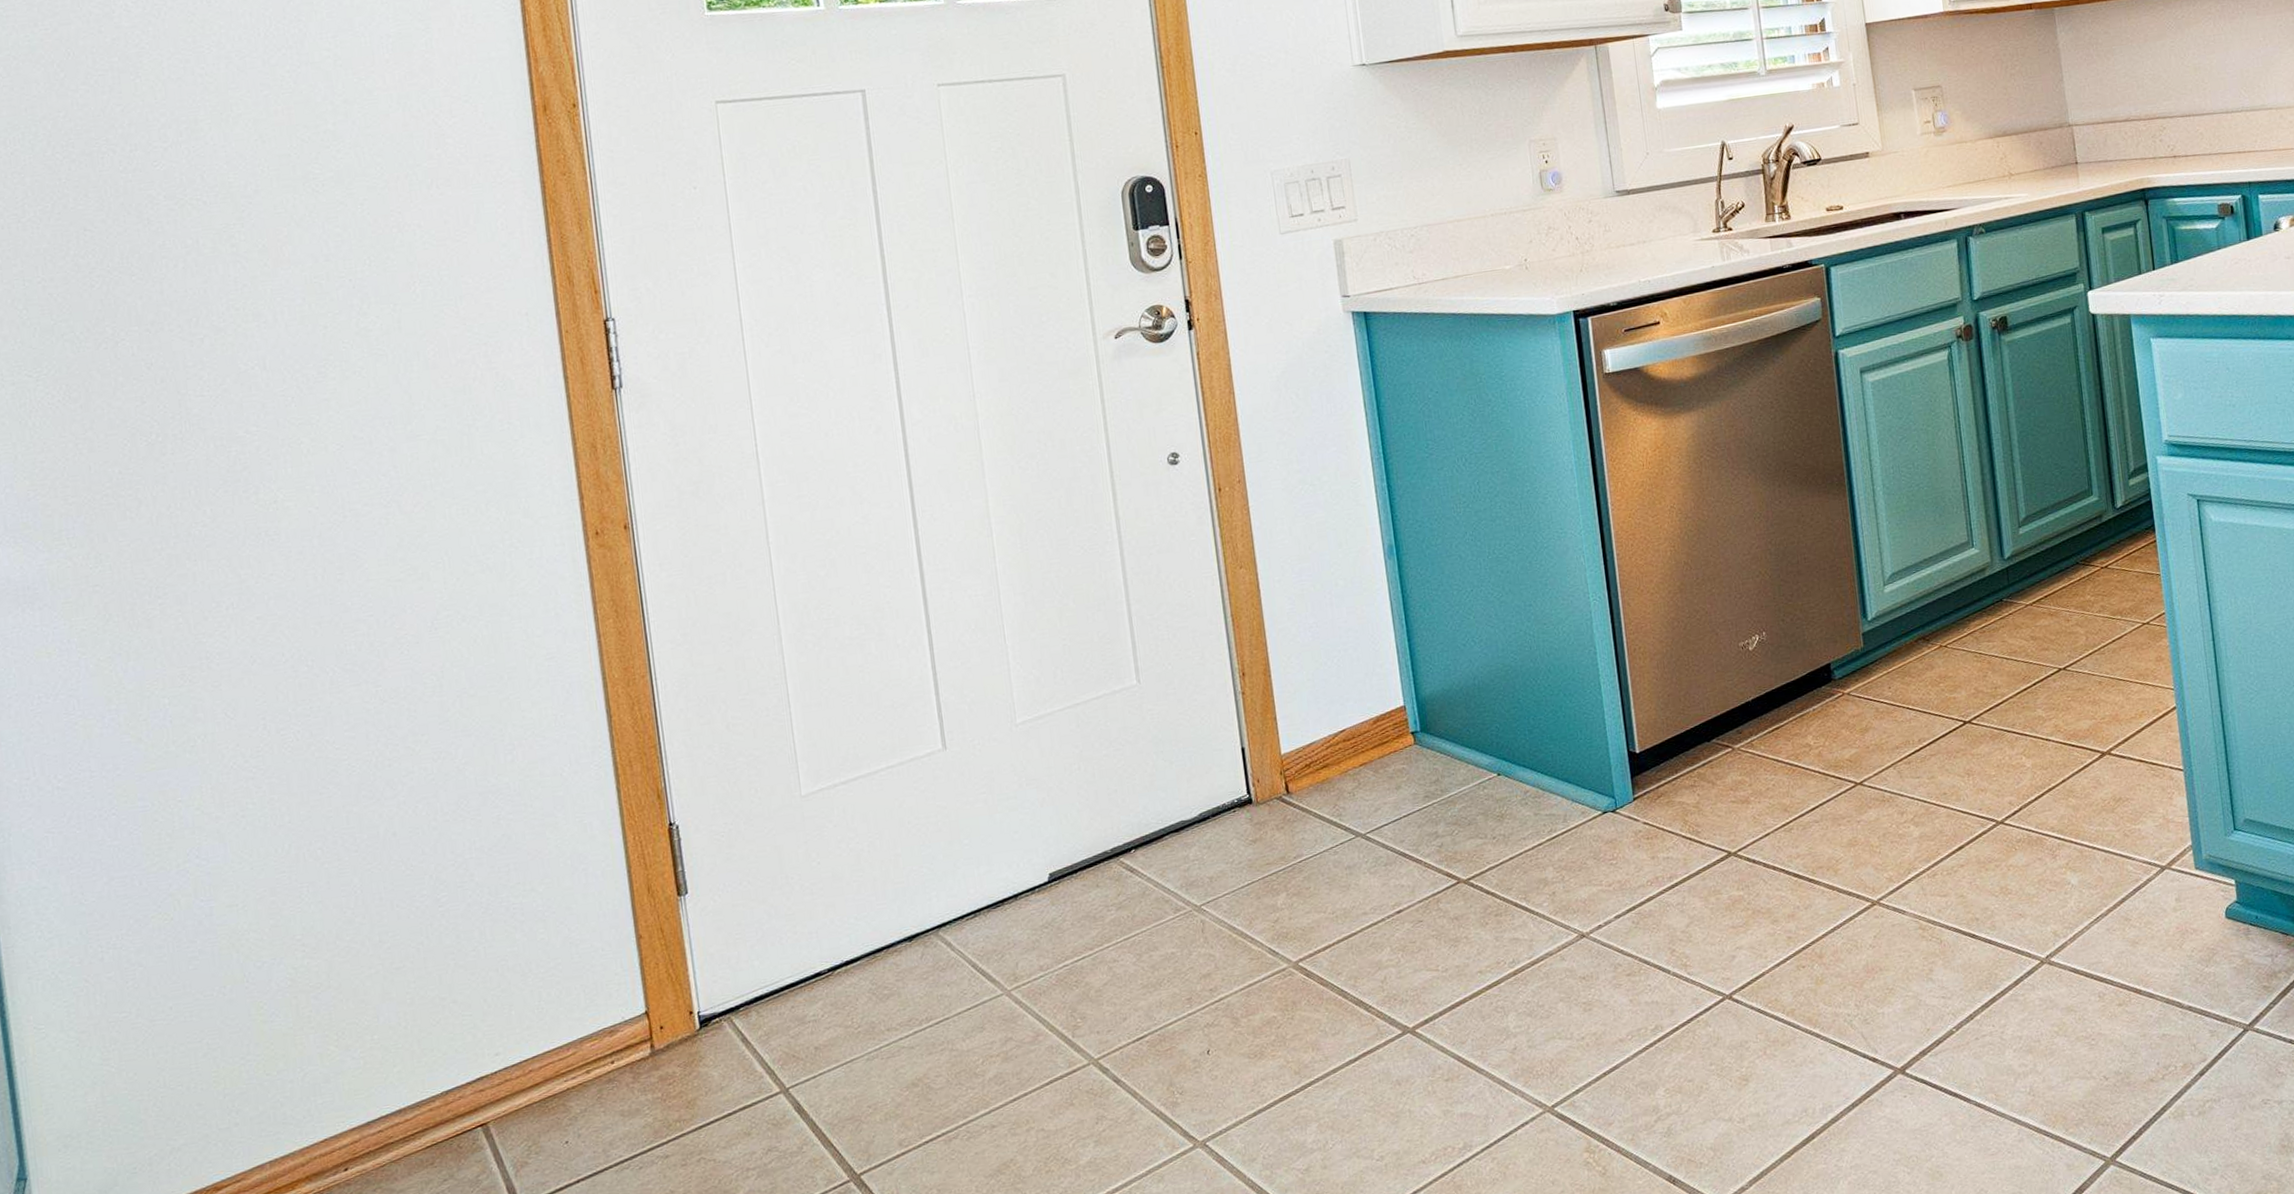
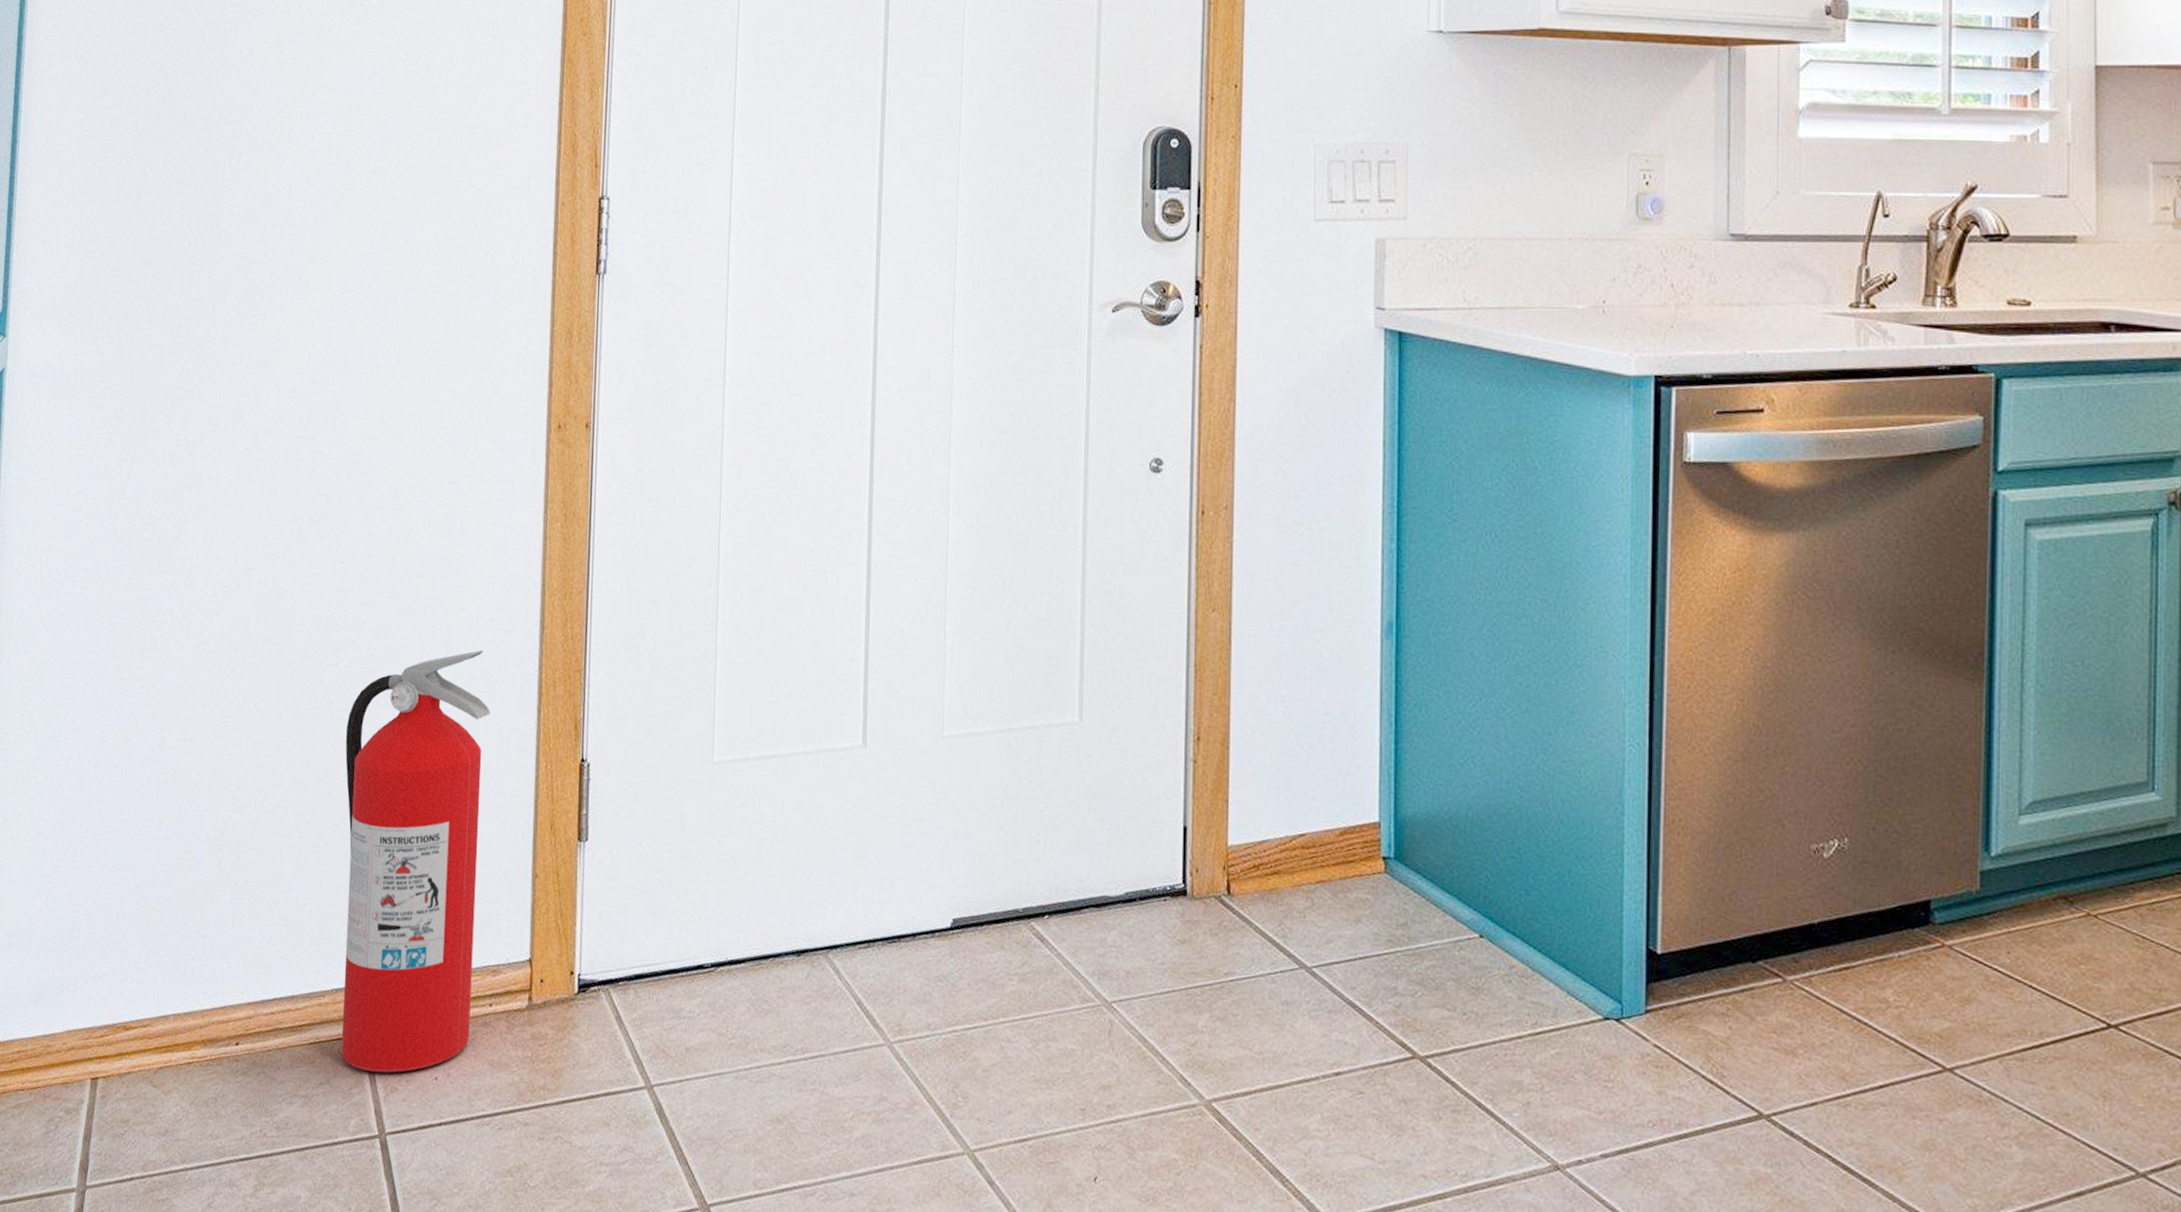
fire extinguisher: none [415,749,595,1157] -> present [341,649,491,1073]

